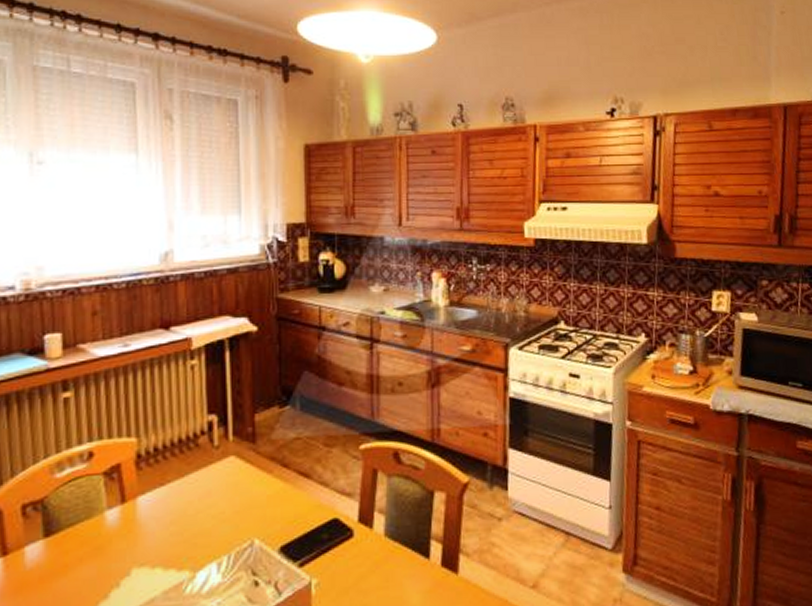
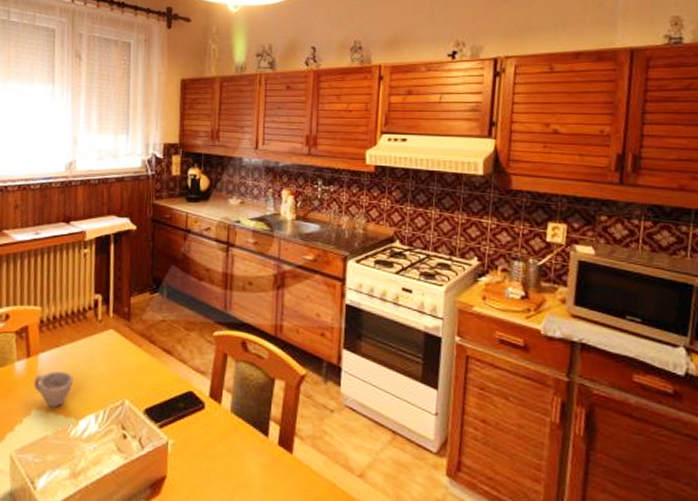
cup: none [132,515,185,562] -> present [33,371,73,408]

